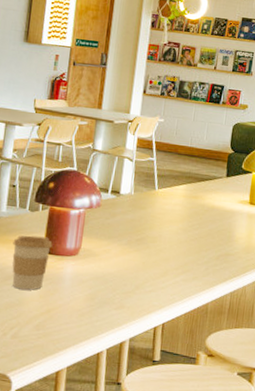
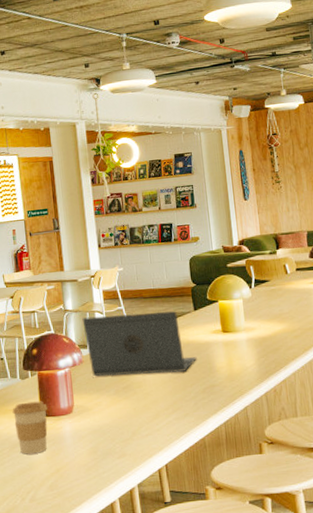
laptop: none [107,161,219,235] -> present [82,311,197,377]

